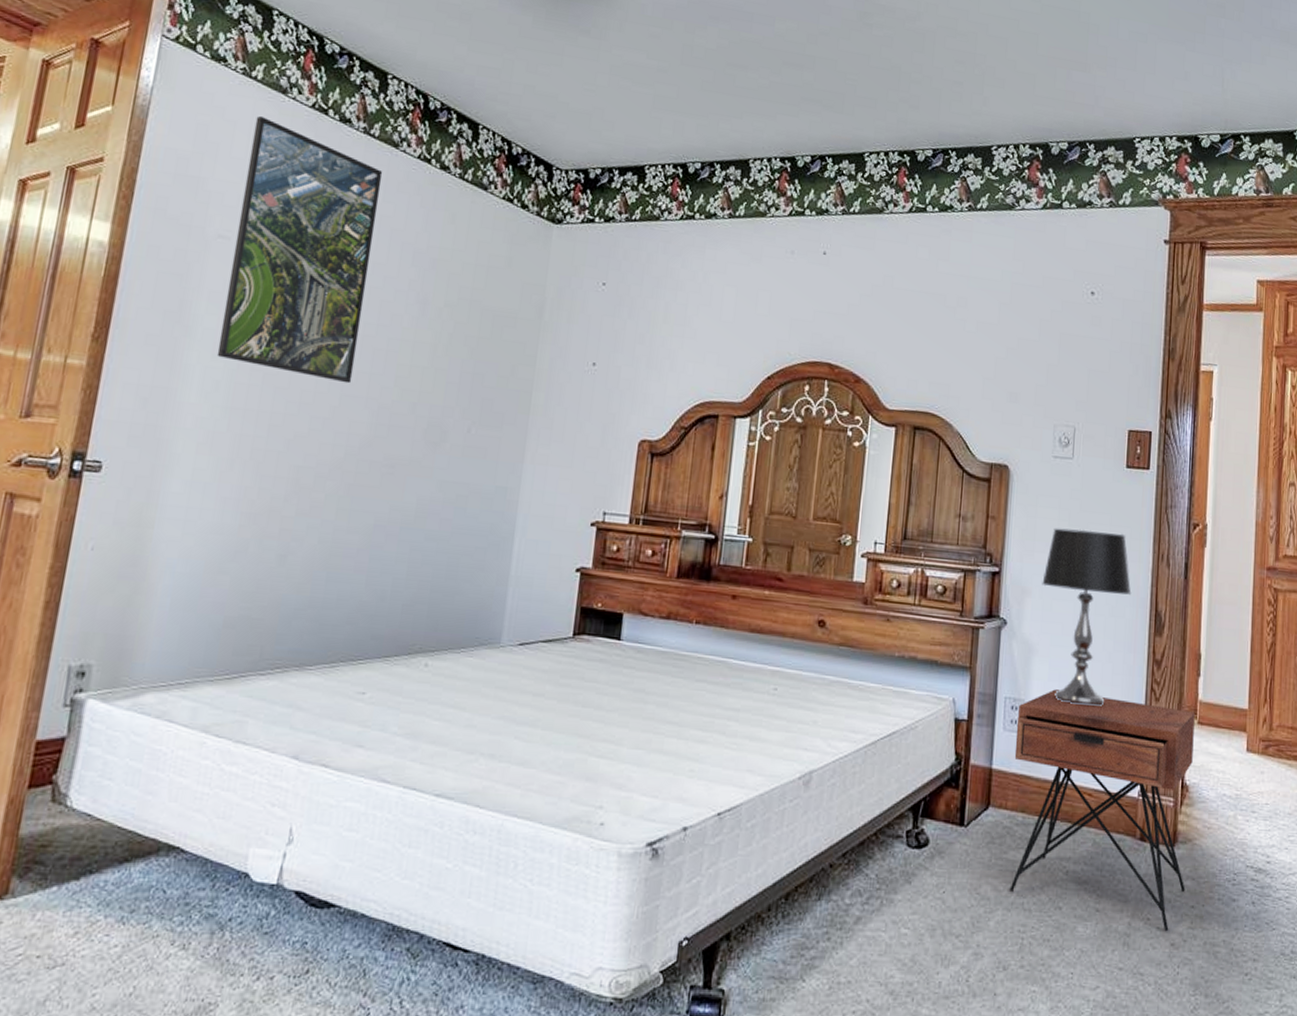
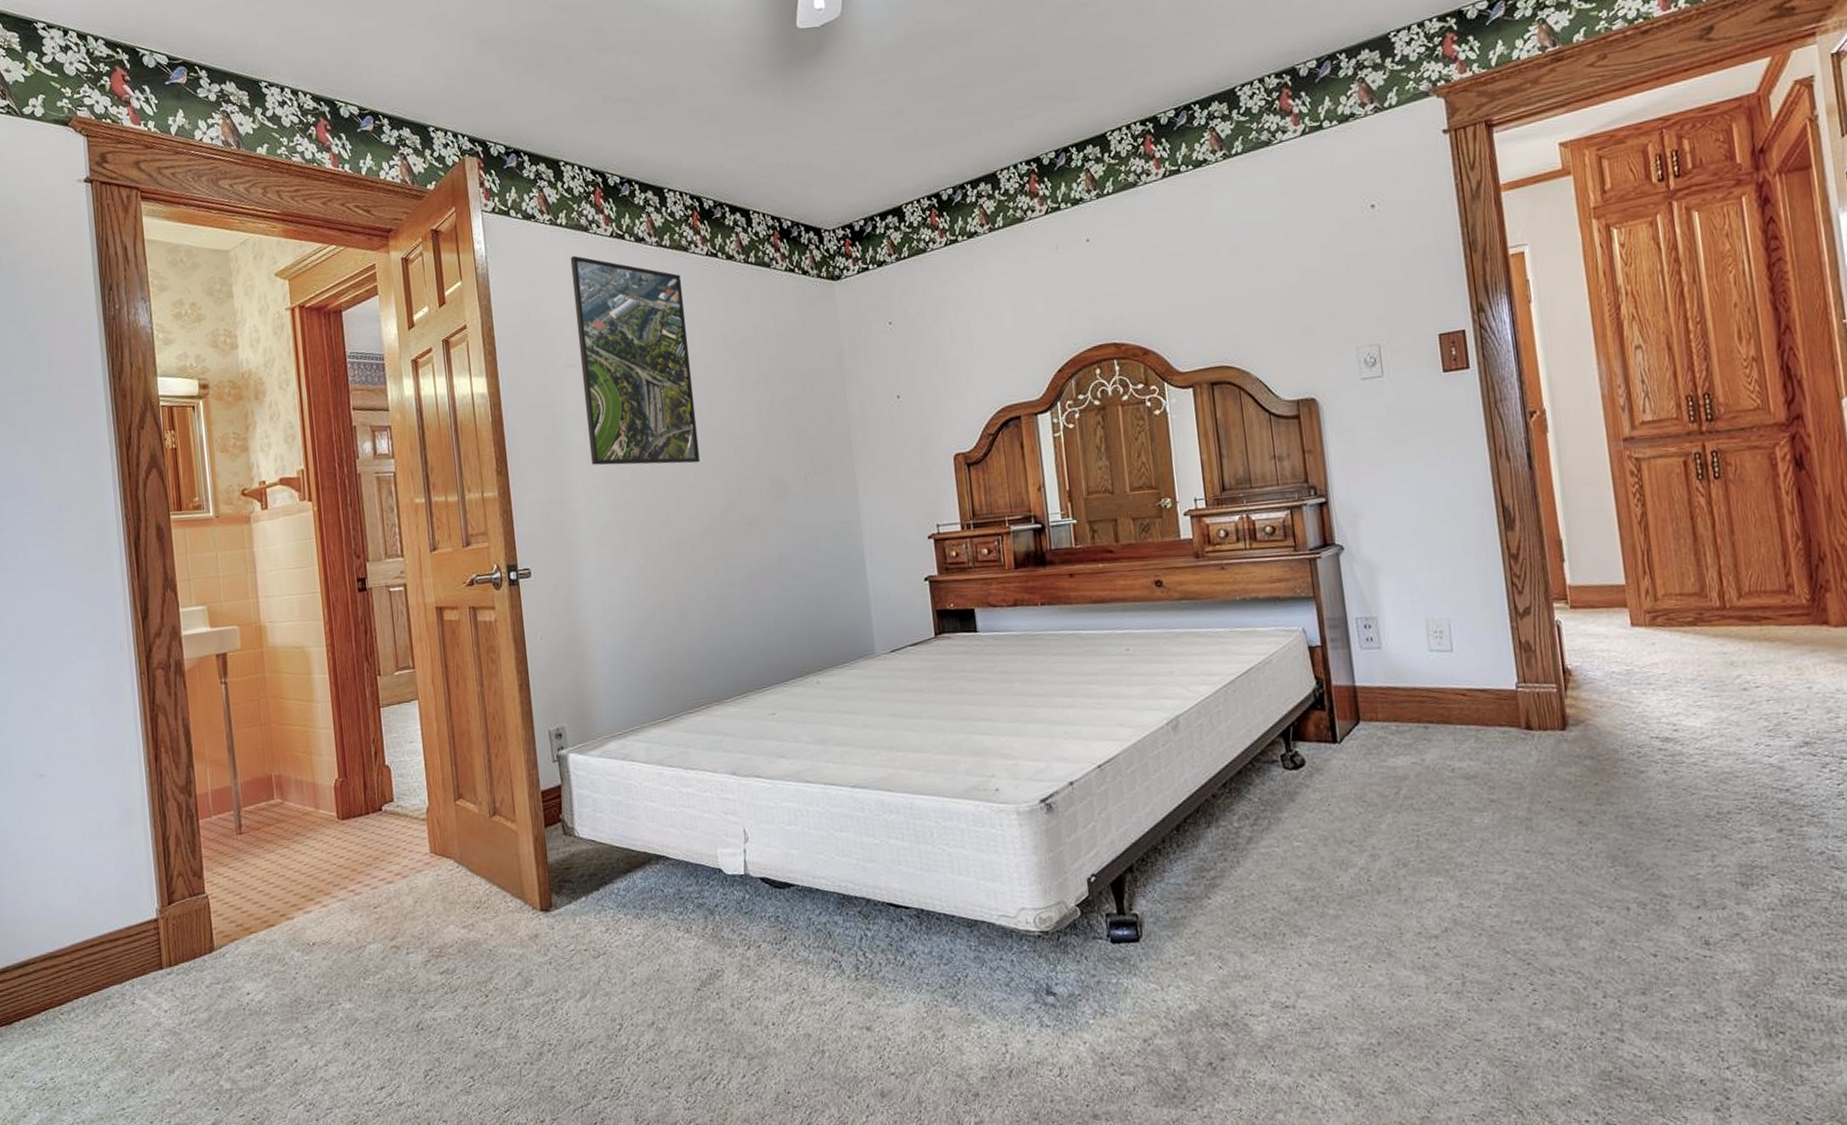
nightstand: present [1009,689,1195,932] -> none [1372,597,1585,811]
table lamp: present [1042,528,1132,707] -> none [1373,438,1473,613]

